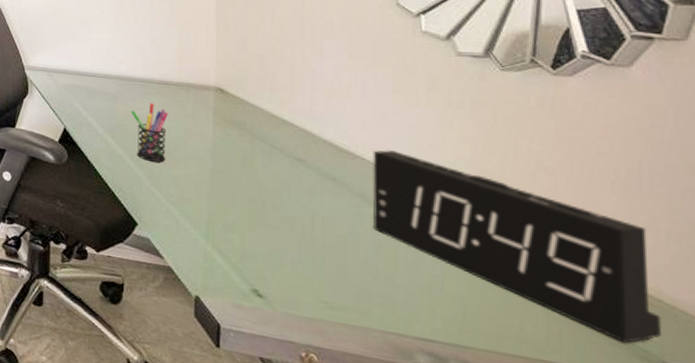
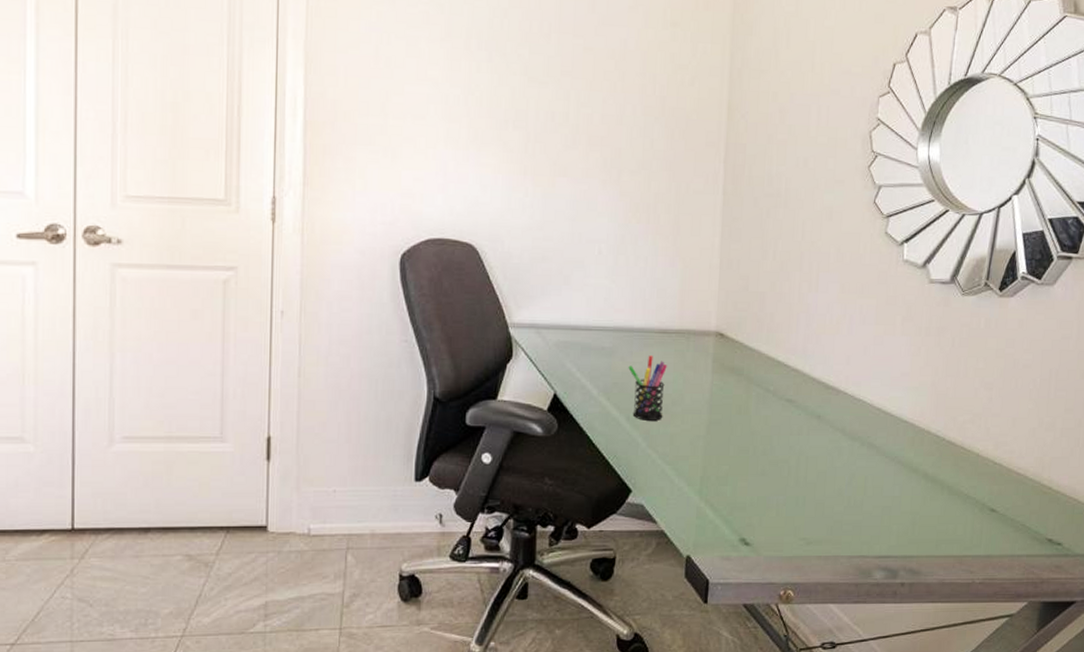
alarm clock: present [372,149,662,344] -> none [848,381,1049,529]

